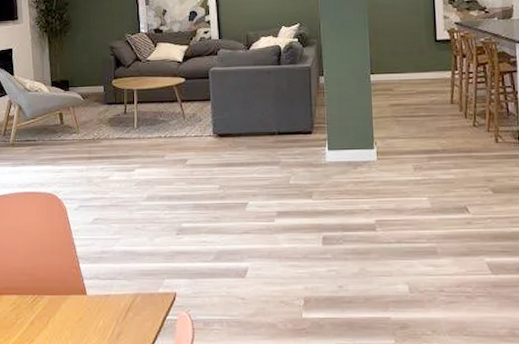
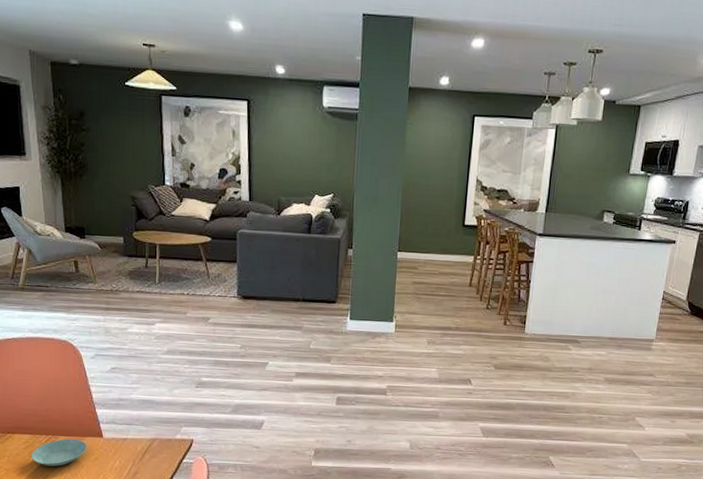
saucer: none [18,298,72,329] -> present [31,438,88,467]

